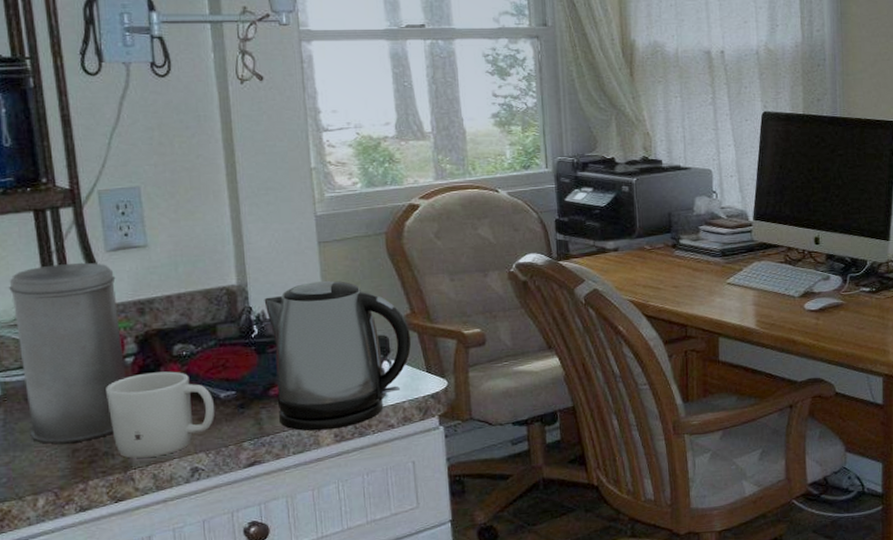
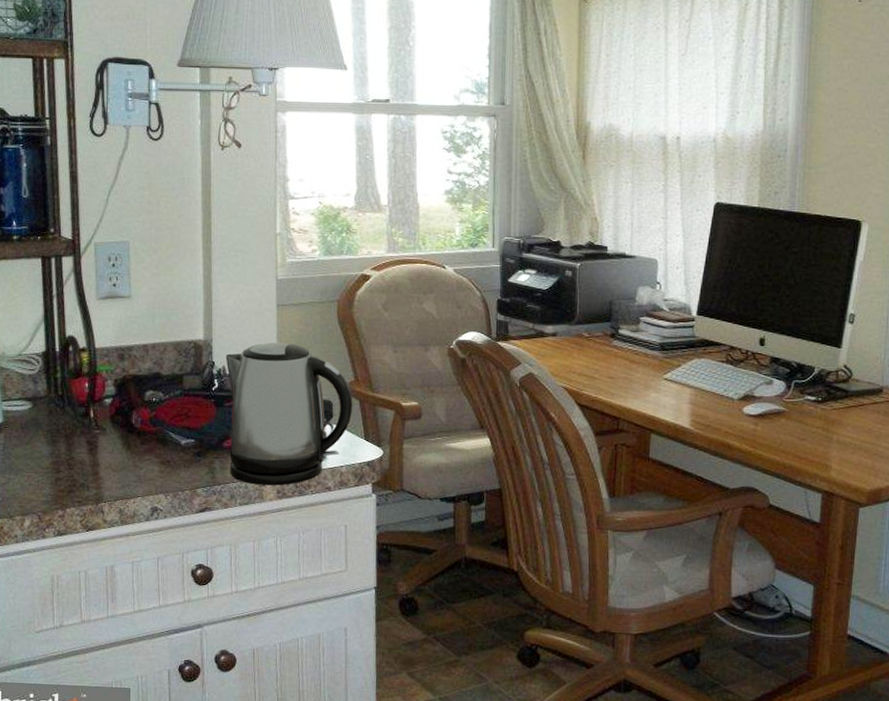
canister: present [9,262,125,444] -> none [17,307,104,472]
mug: present [106,371,215,459] -> none [87,414,176,494]

